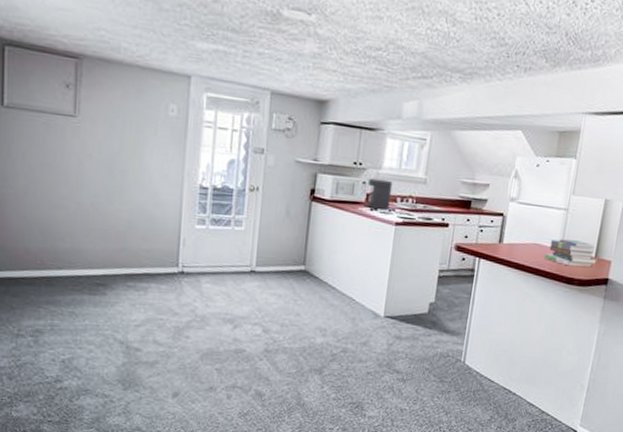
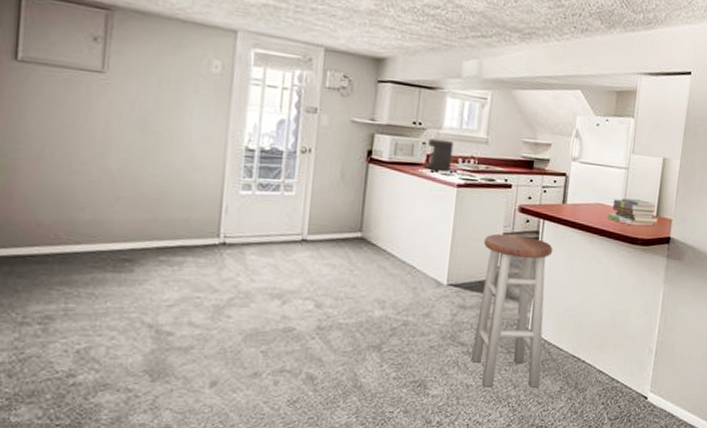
bar stool: none [406,270,488,416] -> present [472,233,553,388]

